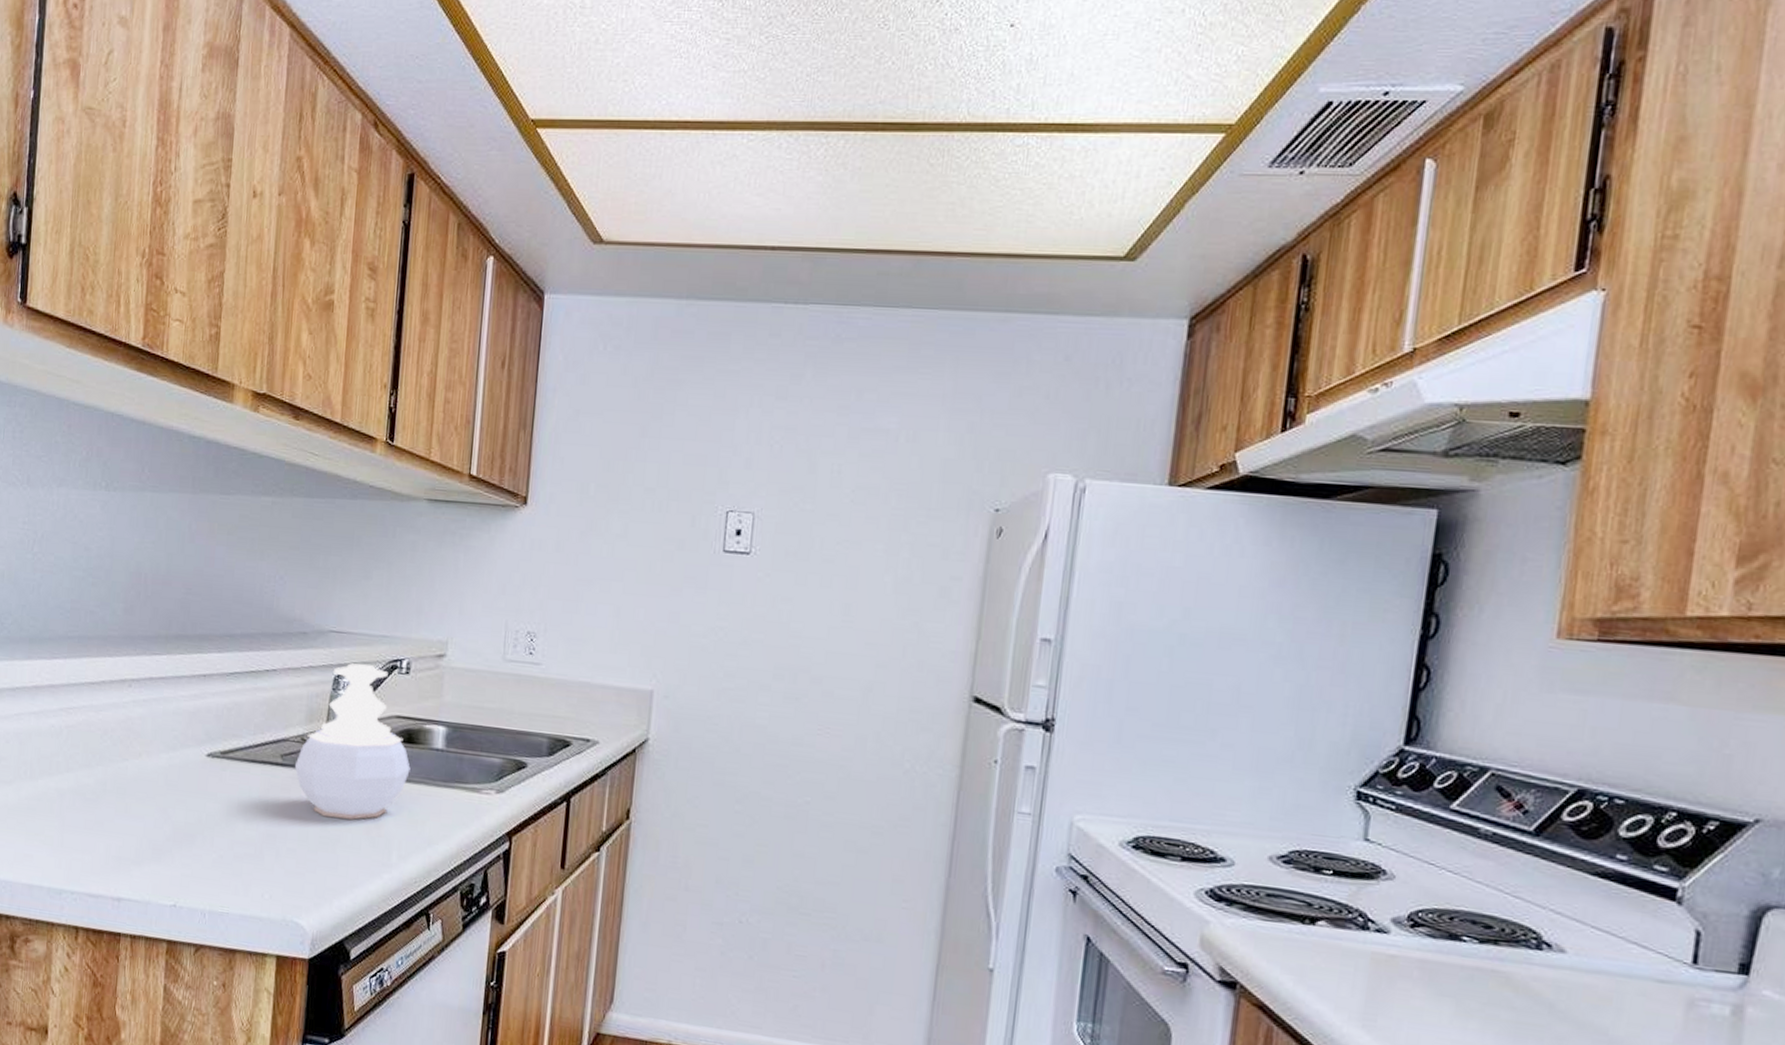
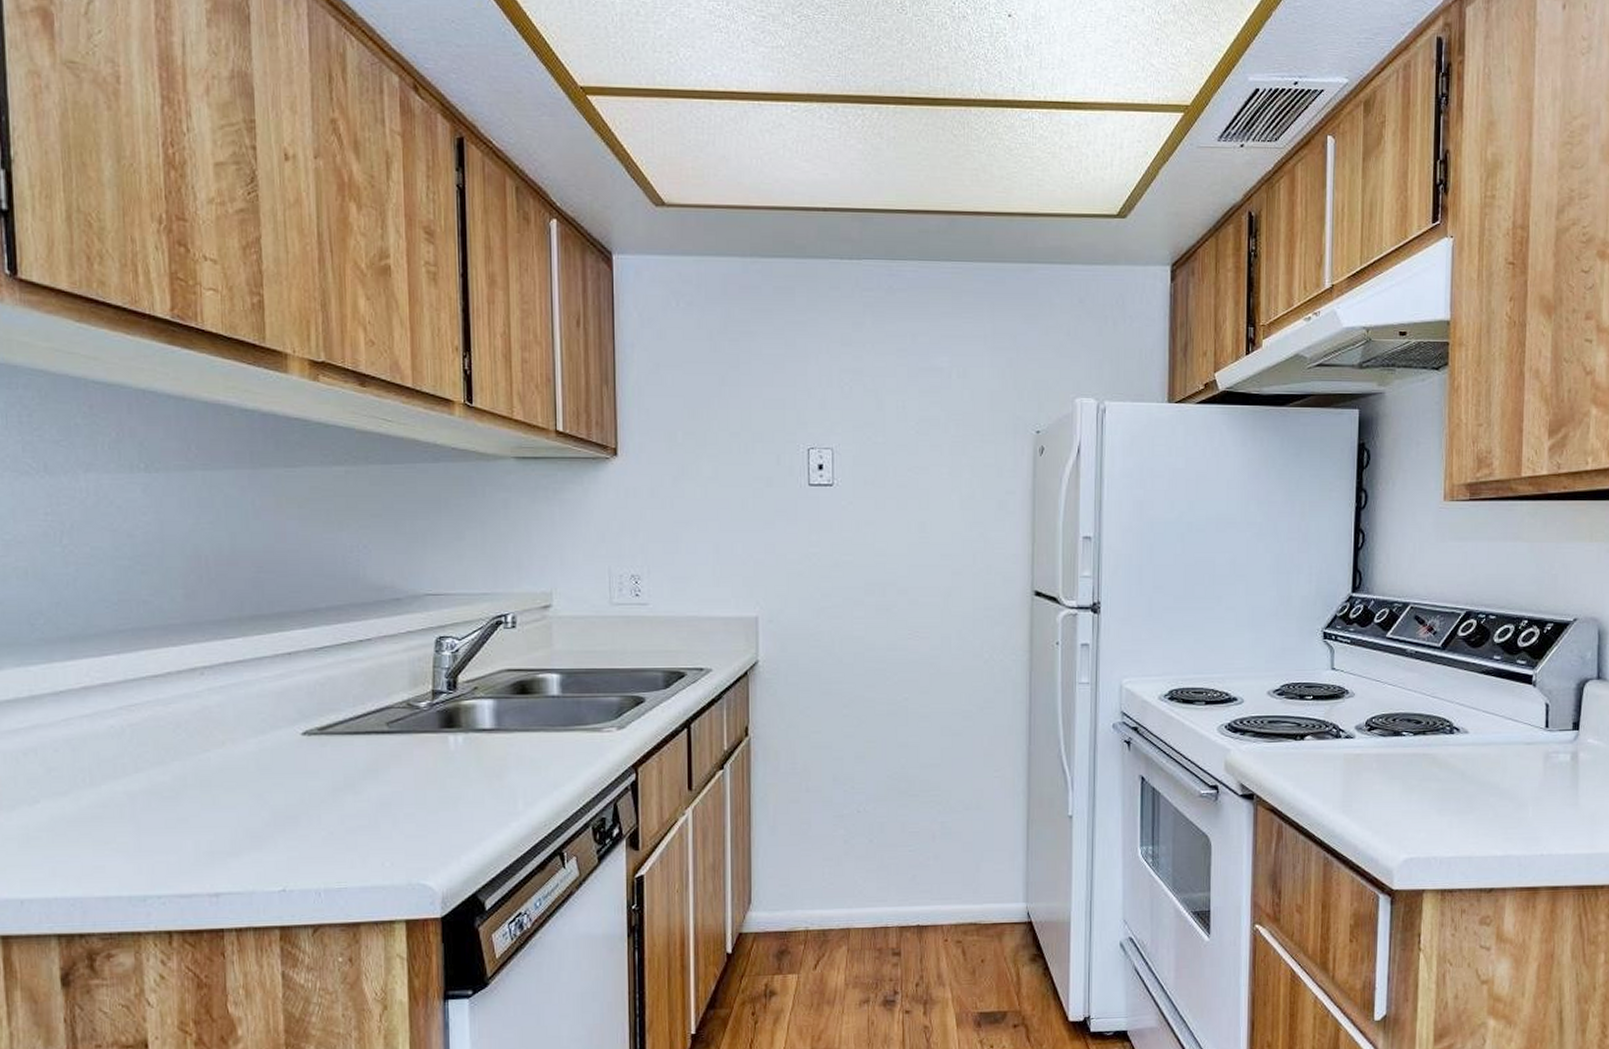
soap dispenser: present [294,663,411,820] -> none [402,624,527,777]

